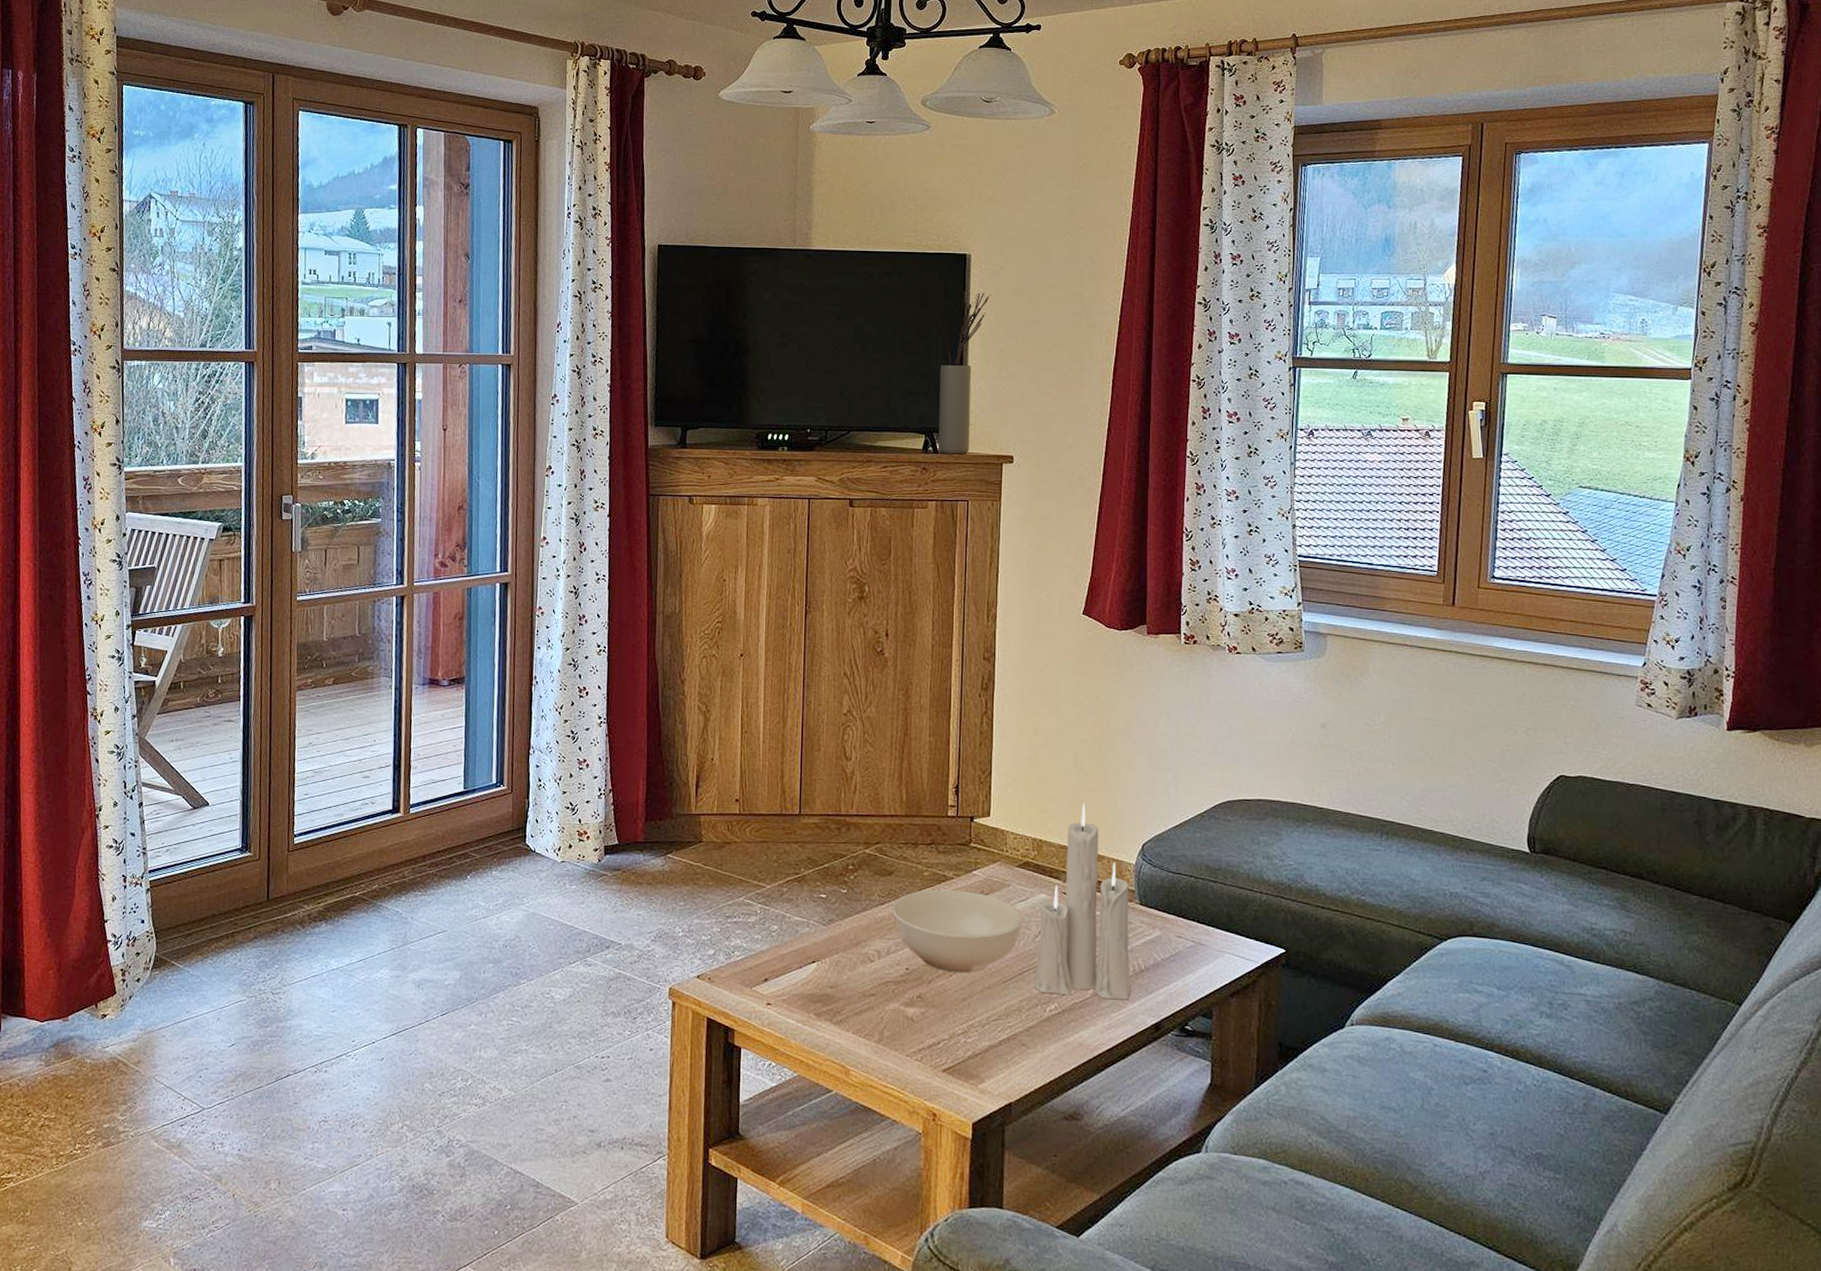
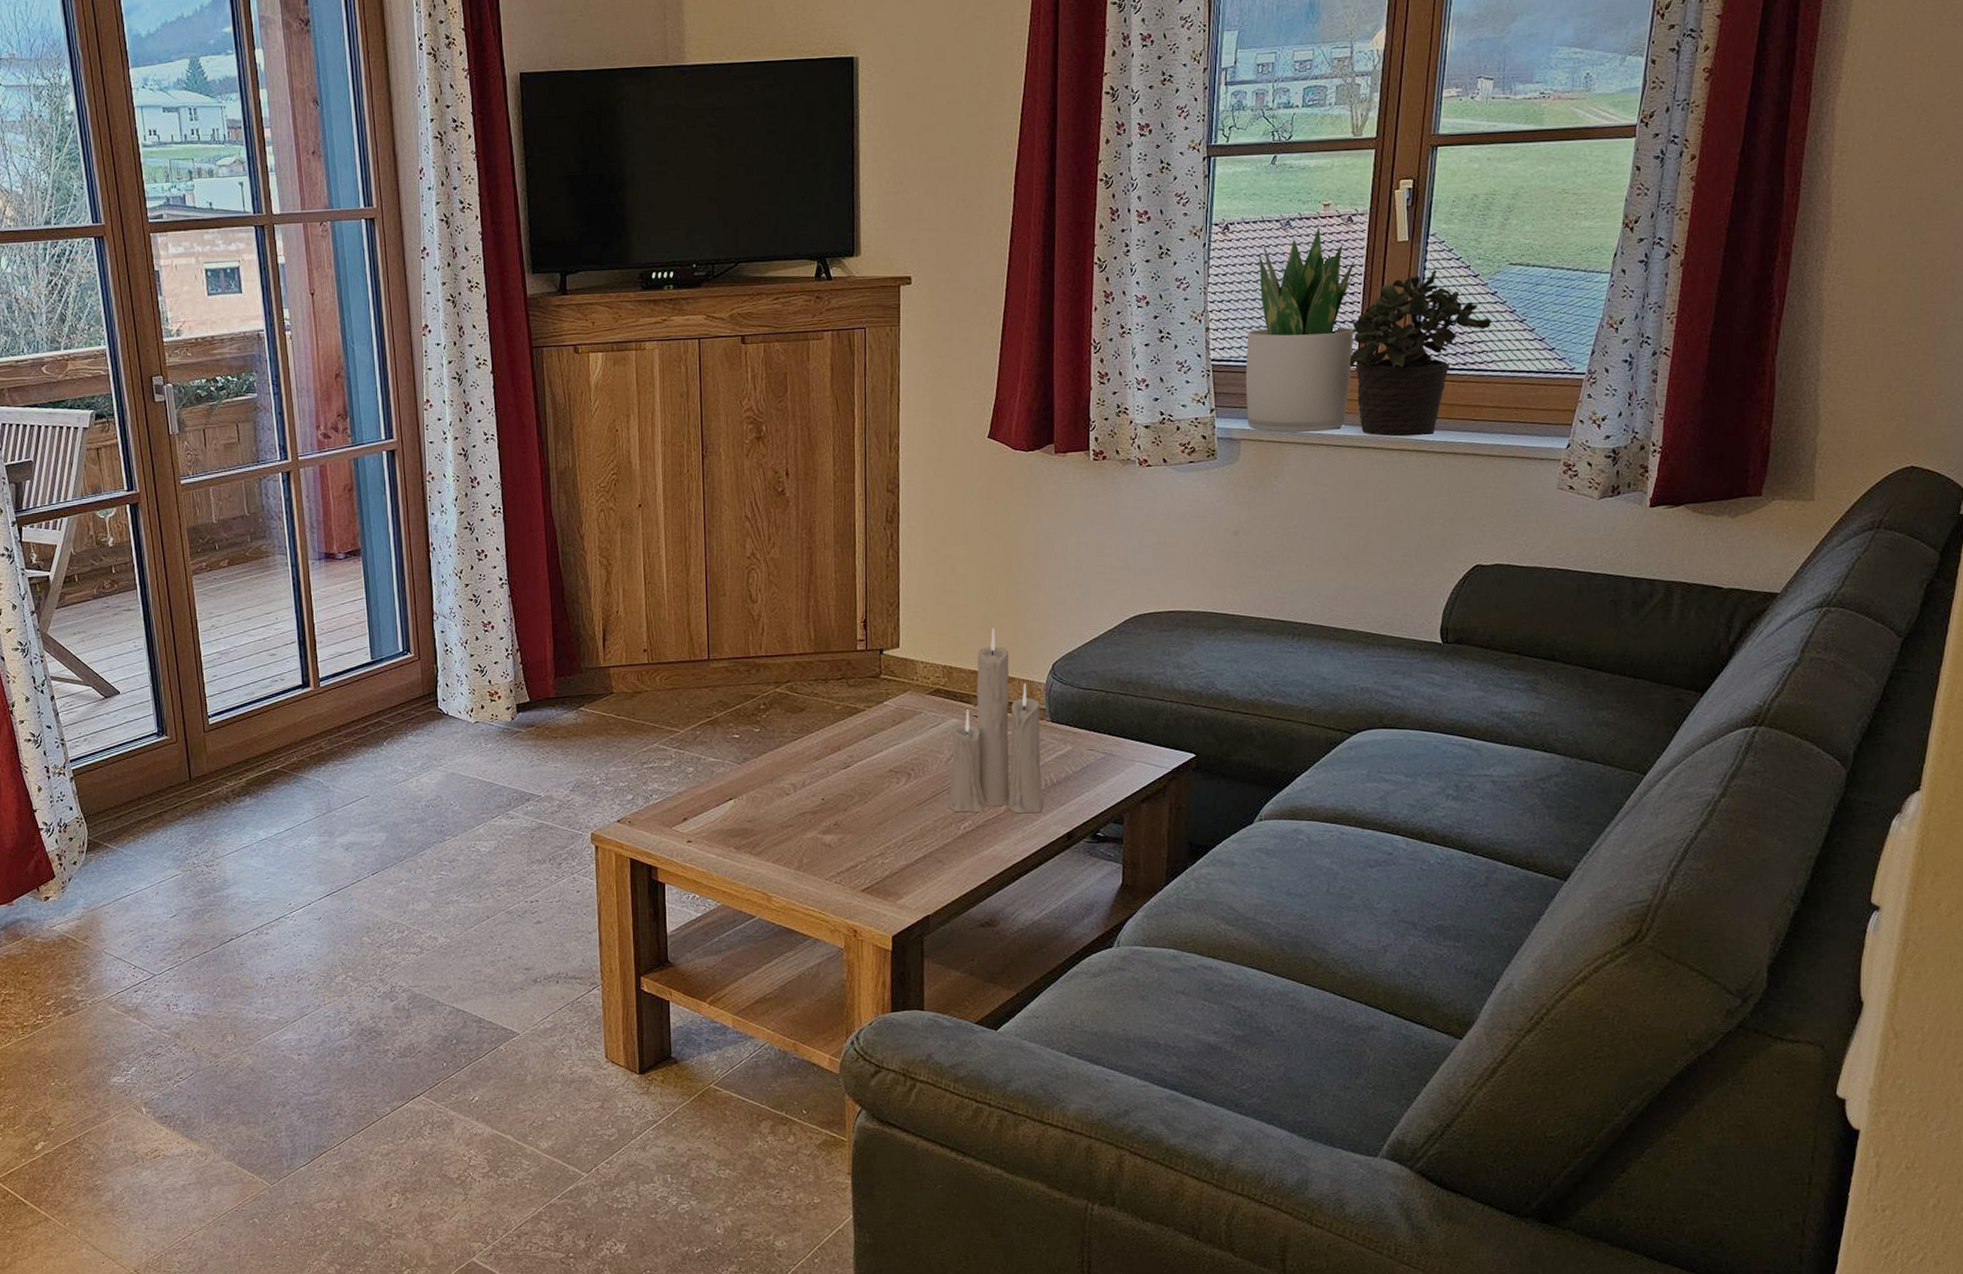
bowl: present [892,889,1023,973] -> none [805,721,936,800]
vase: present [935,289,991,456] -> none [822,97,882,282]
planter: none [1331,440,1435,633] -> present [1245,228,1357,433]
potted plant: none [1430,487,1564,644] -> present [1349,270,1491,437]

